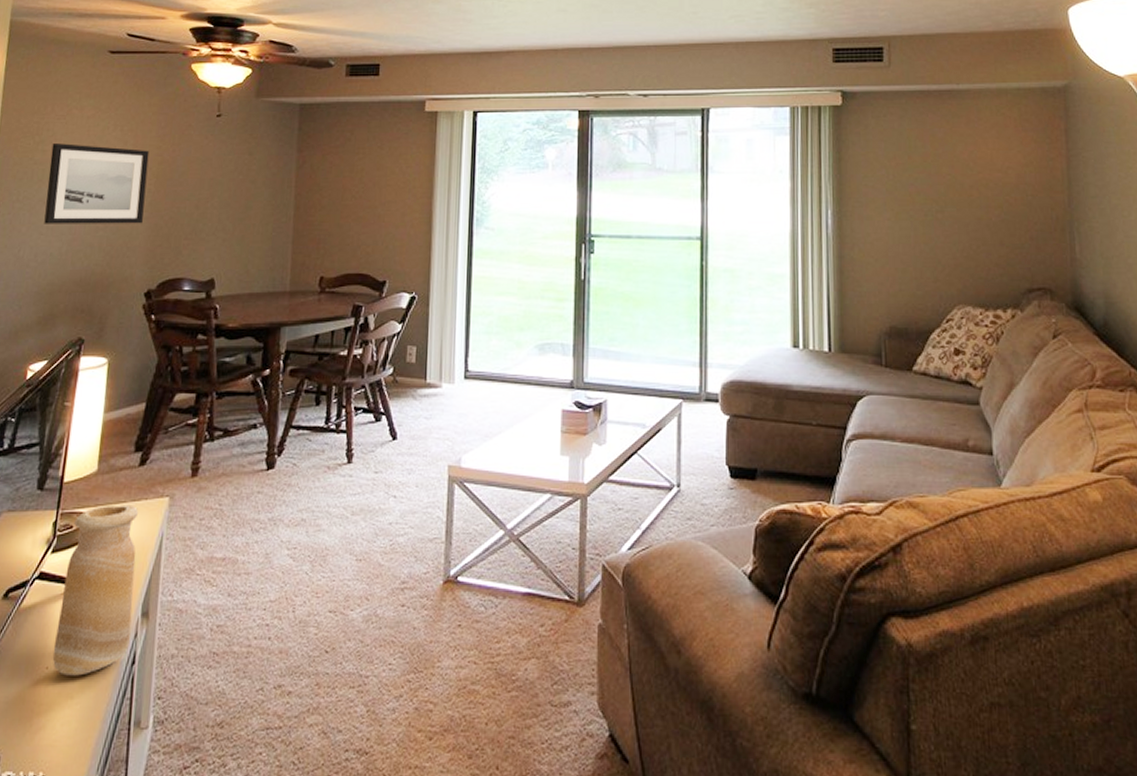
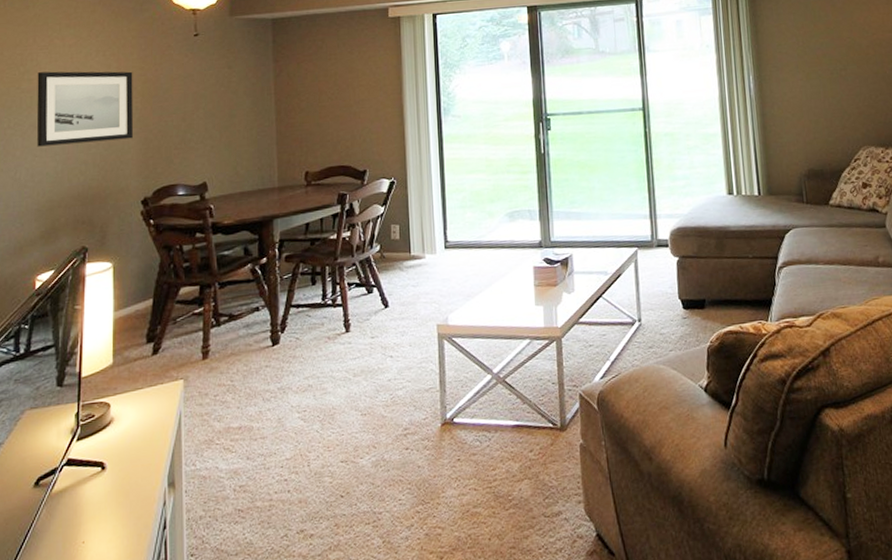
vase: present [52,504,139,676] -> none [87,390,159,547]

